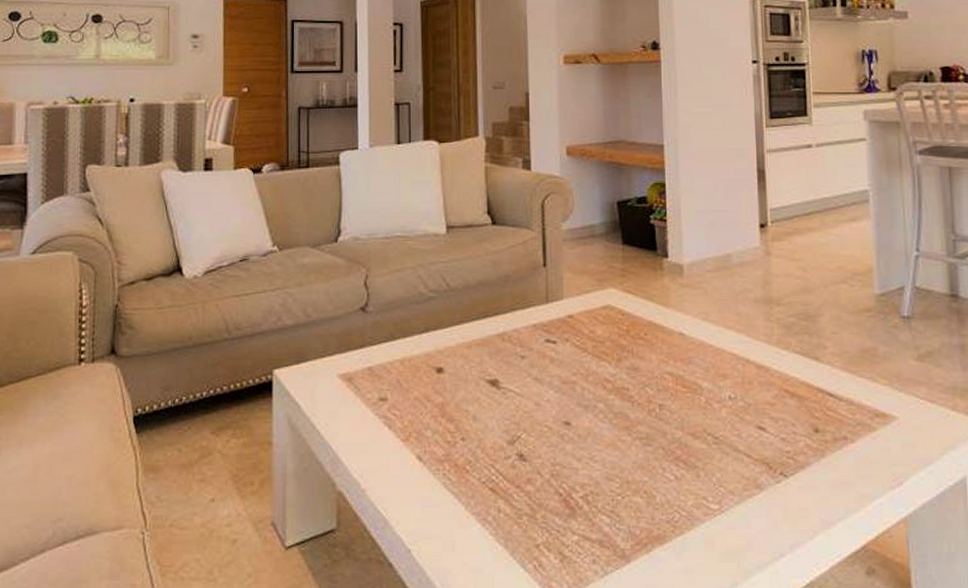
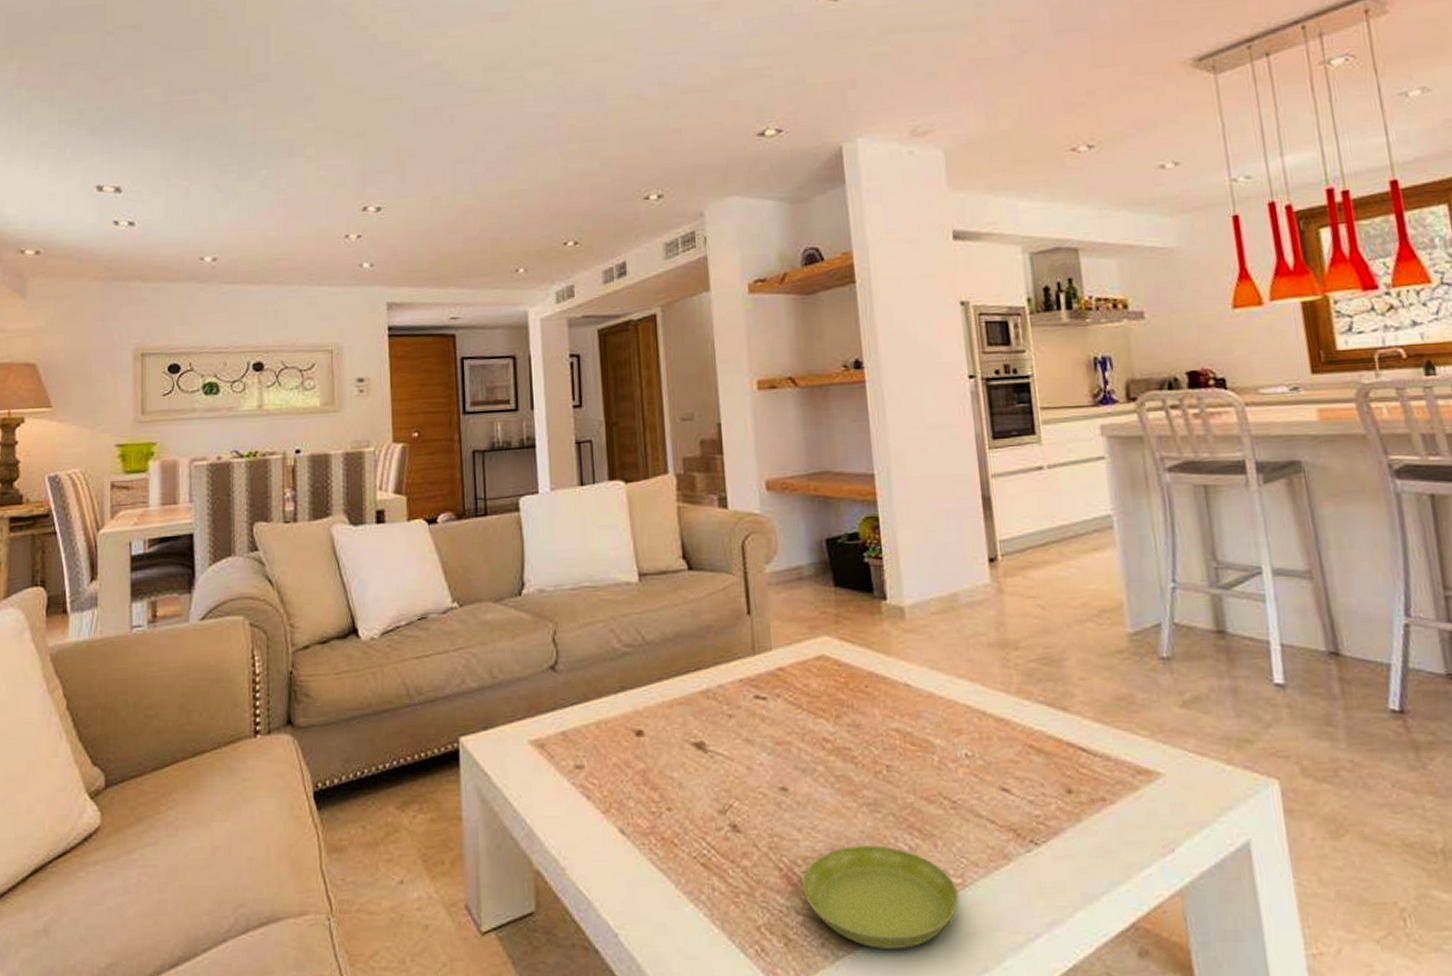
saucer: none [579,475,716,565] -> present [802,845,959,949]

